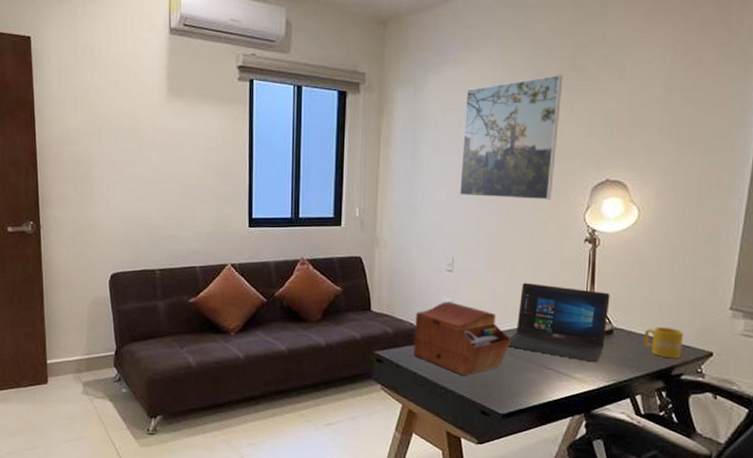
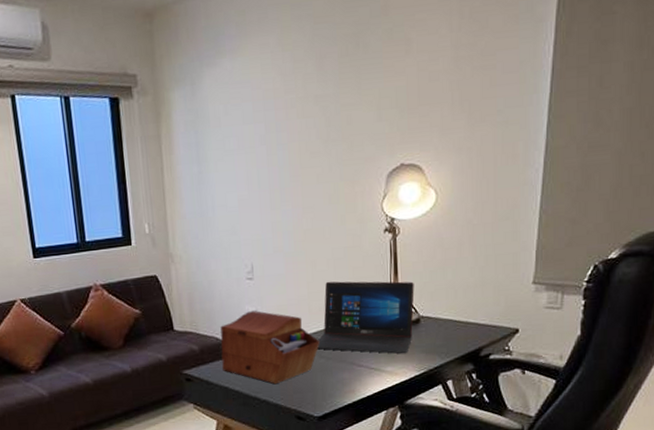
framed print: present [459,75,563,200] -> none [247,55,348,198]
mug: present [643,326,683,359] -> none [450,309,489,341]

